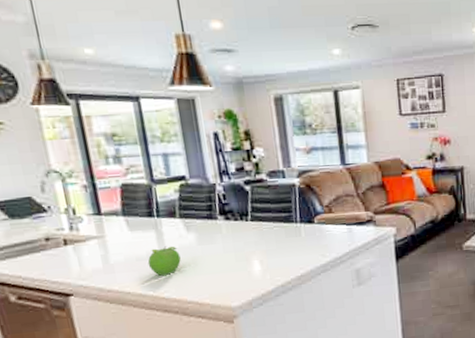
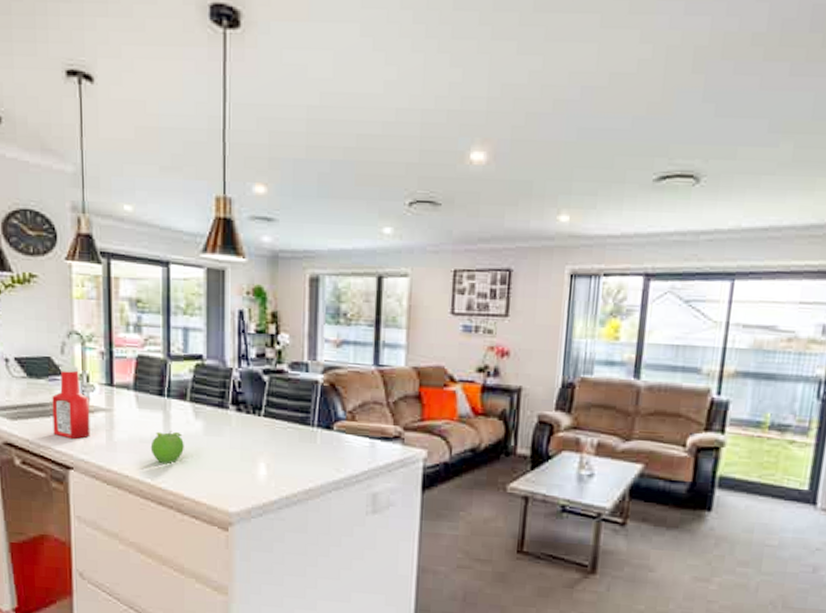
ketchup bottle: none [39,201,86,269] -> present [52,365,90,439]

